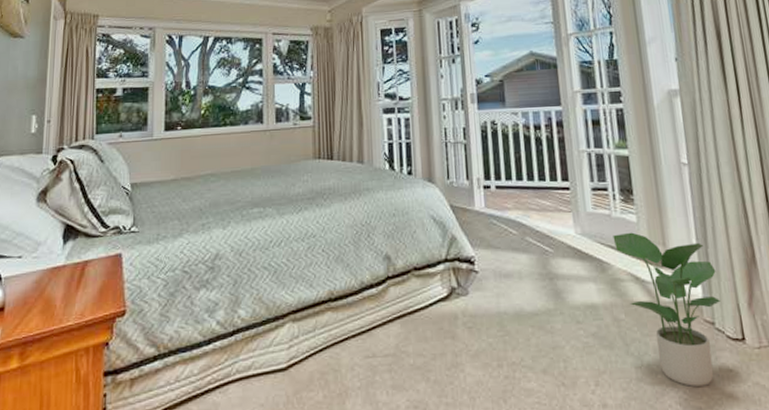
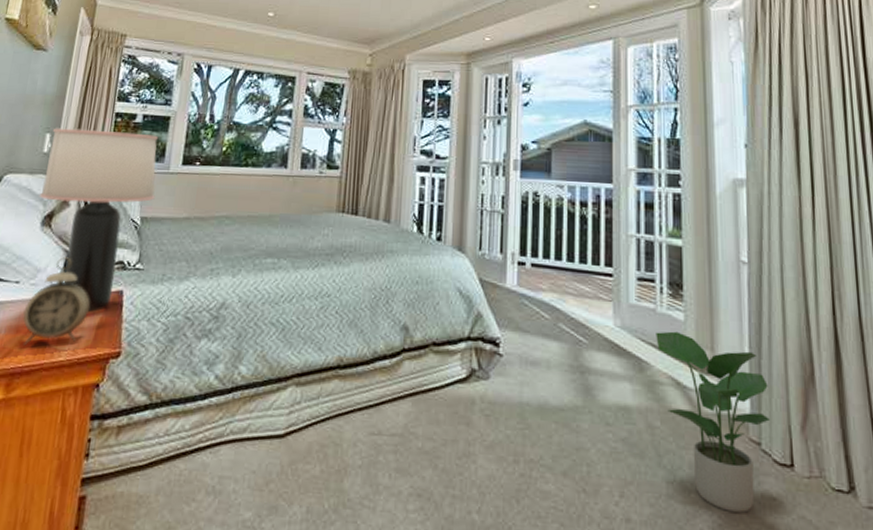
alarm clock: none [29,228,91,315] -> present [22,257,90,346]
table lamp: none [31,106,142,278] -> present [39,128,159,313]

